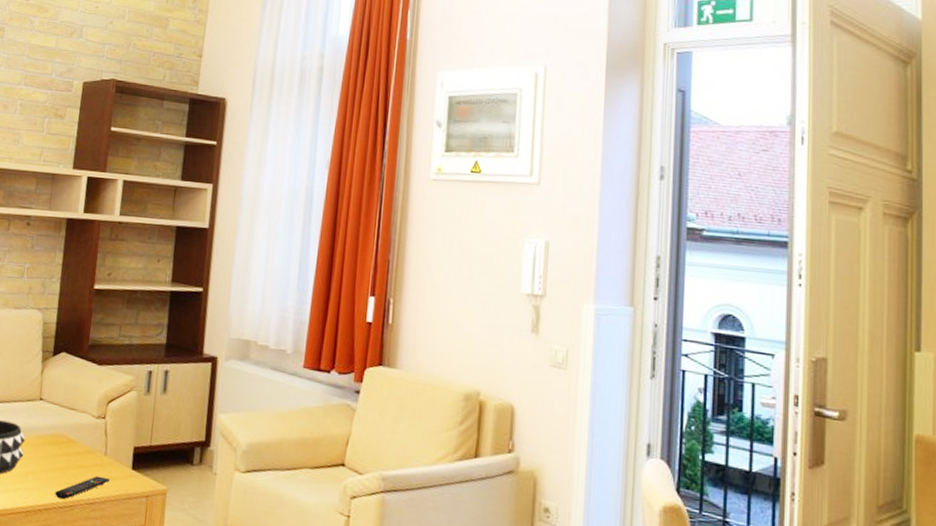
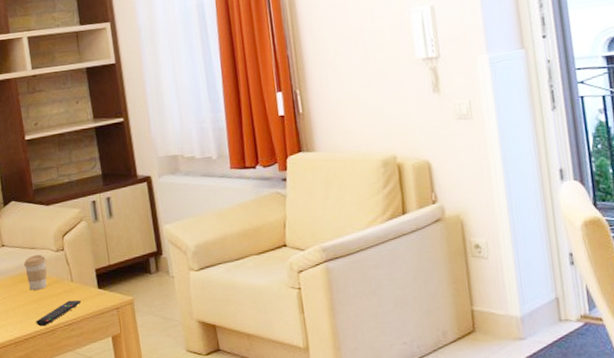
coffee cup: none [57,417,84,457] -> present [23,255,47,290]

